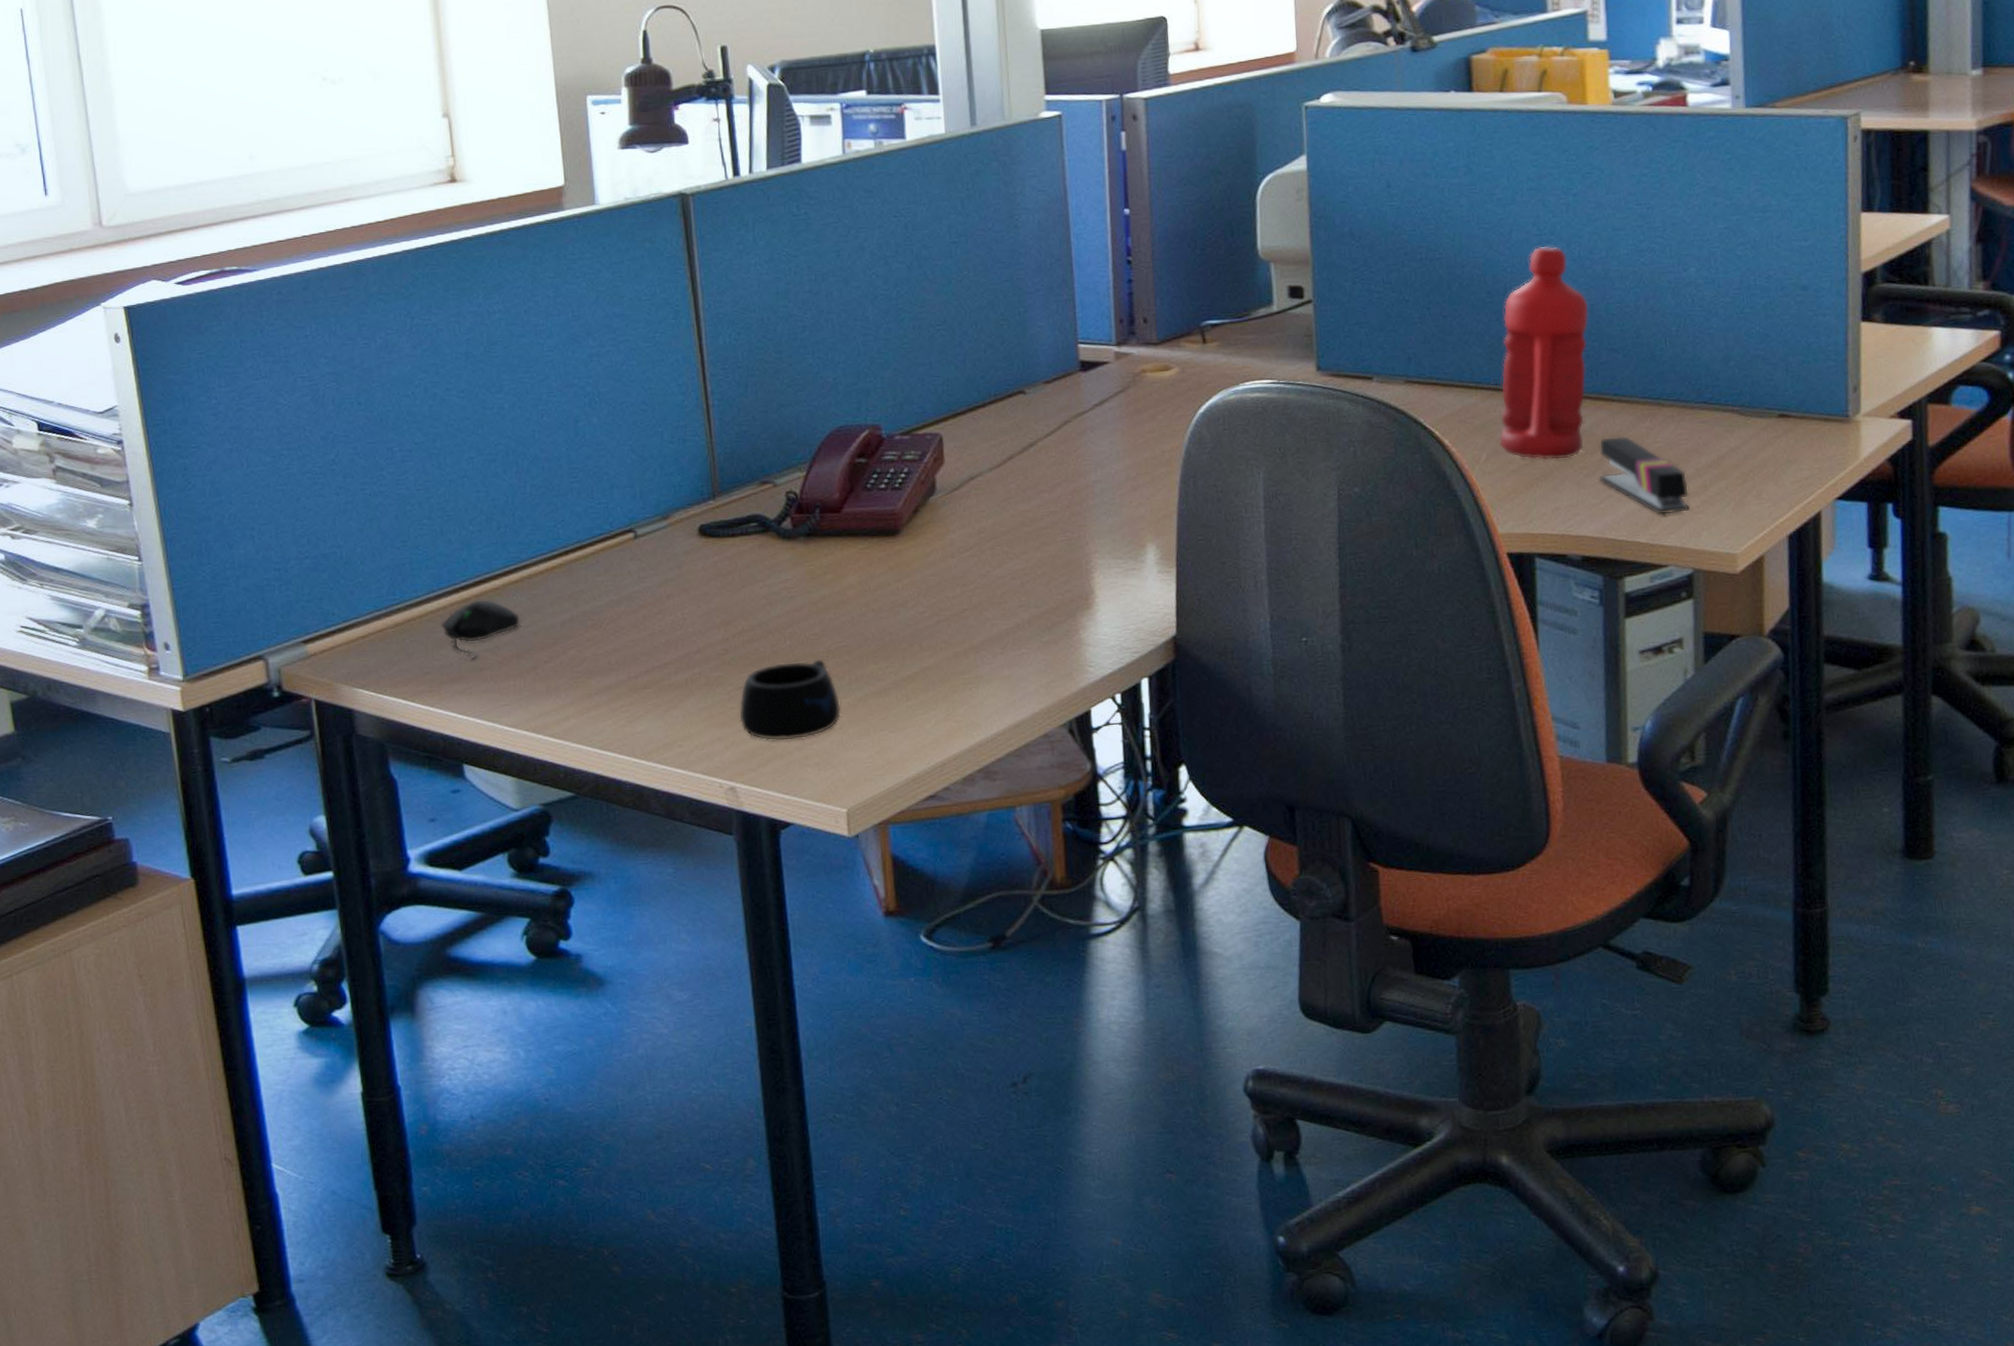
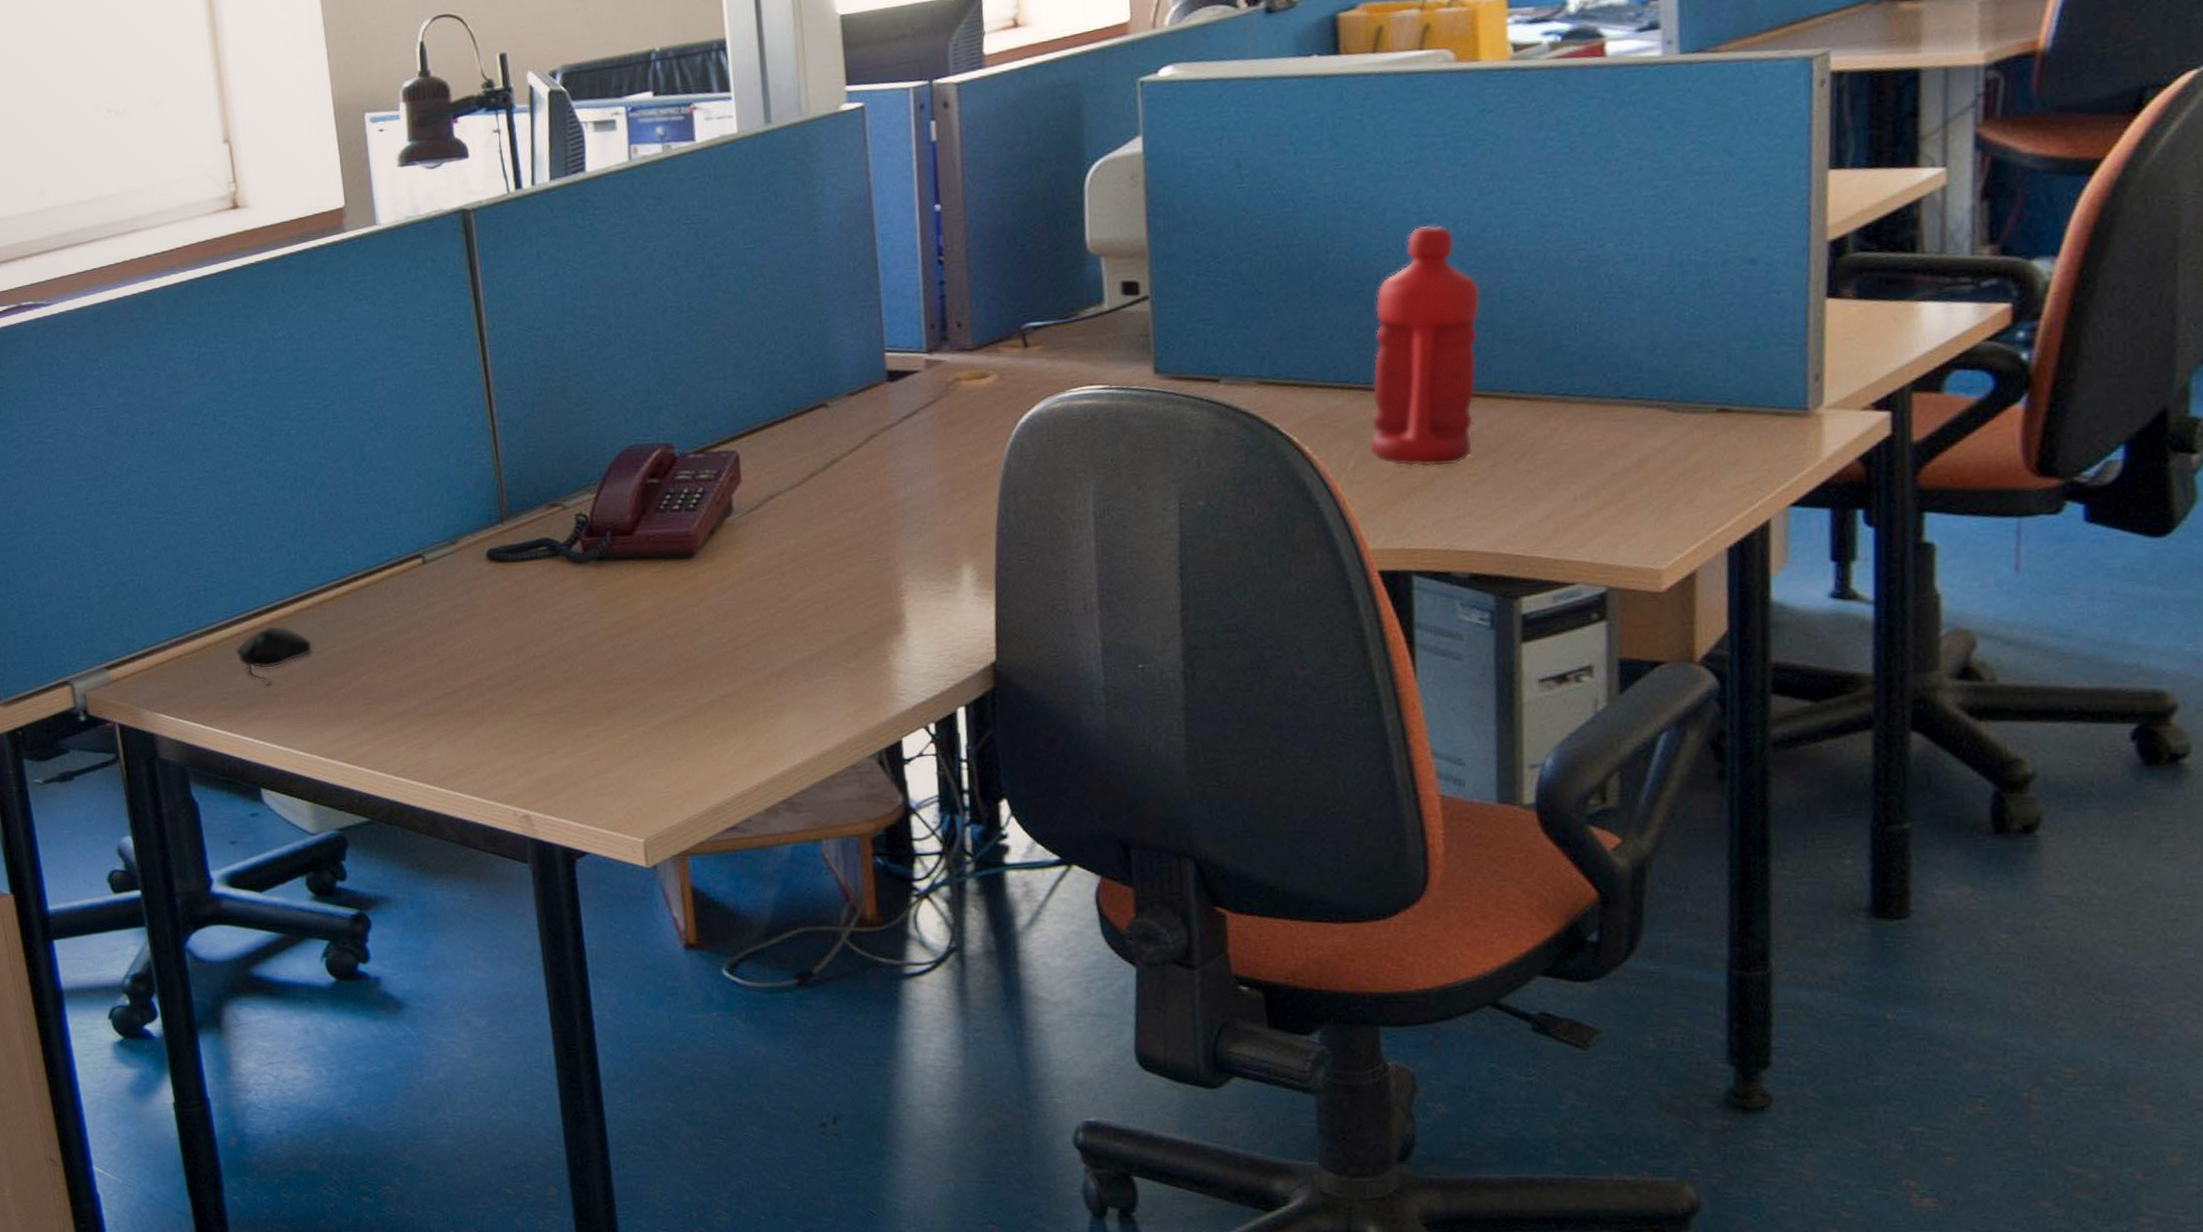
mug: present [739,658,842,741] -> none [531,685,637,769]
stapler: present [1599,435,1690,515] -> none [1491,437,1603,526]

